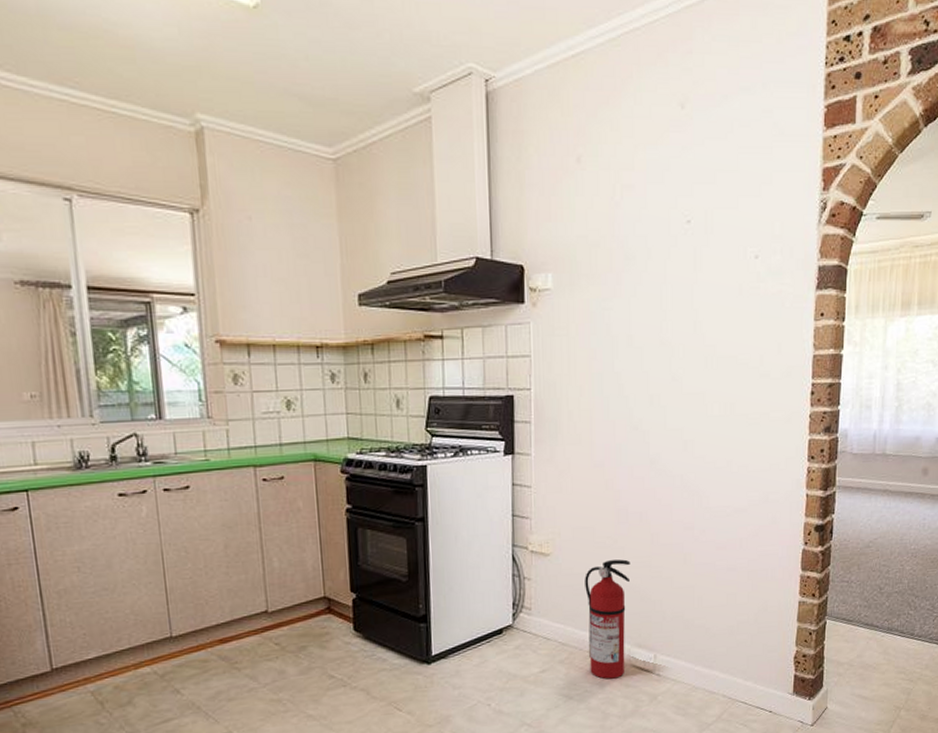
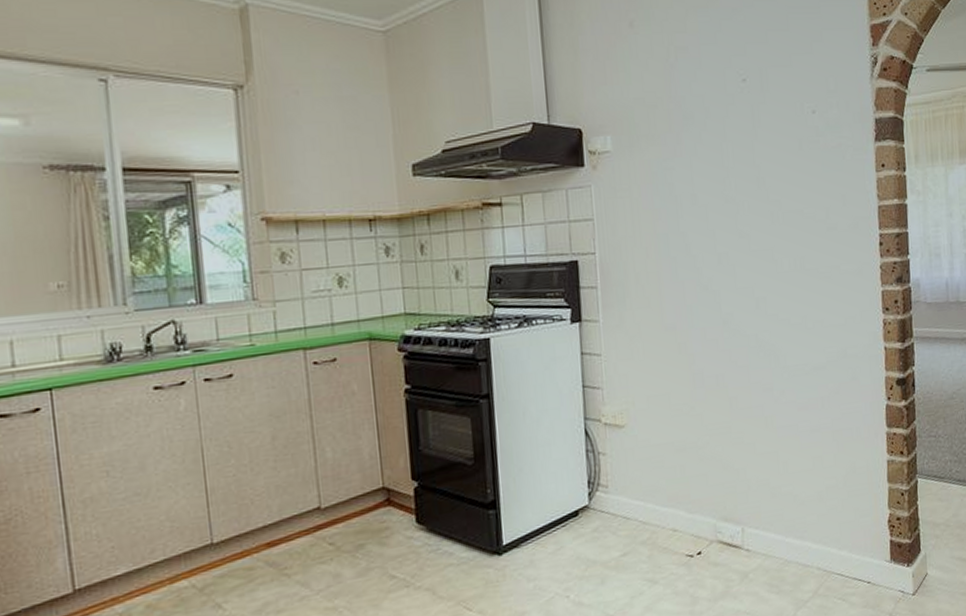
fire extinguisher: present [585,559,631,679] -> none [663,426,712,559]

